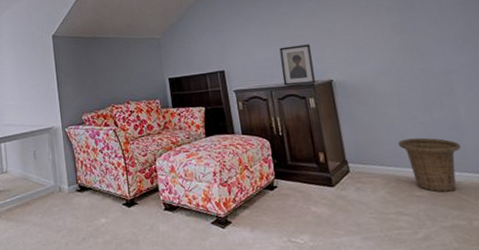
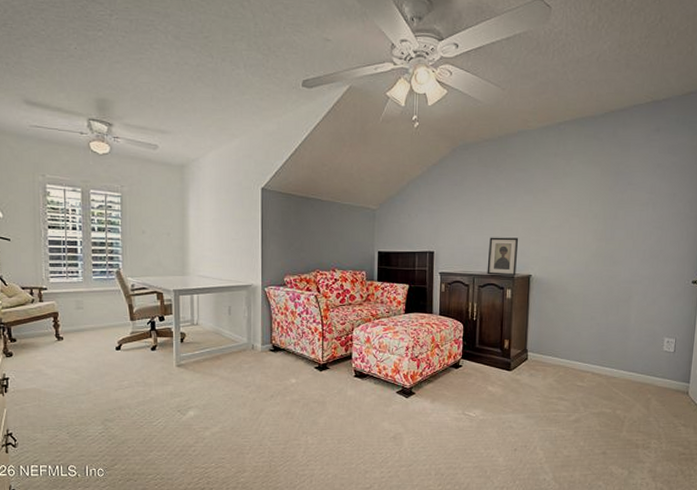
basket: present [397,137,461,192] -> none [573,336,624,385]

